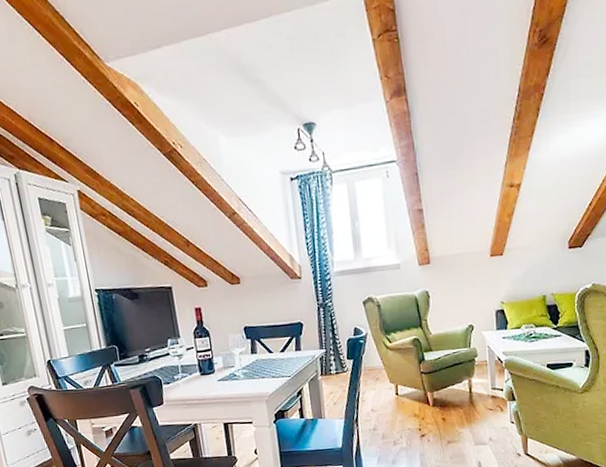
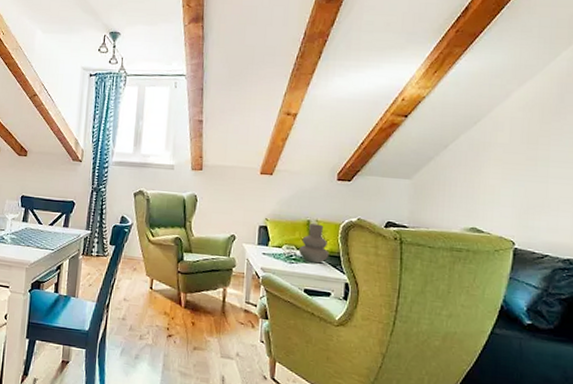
vase: none [537,297,568,338] -> present [298,223,329,264]

